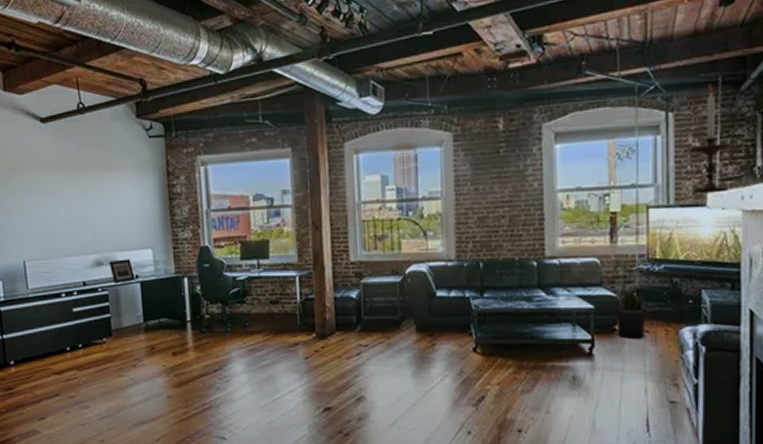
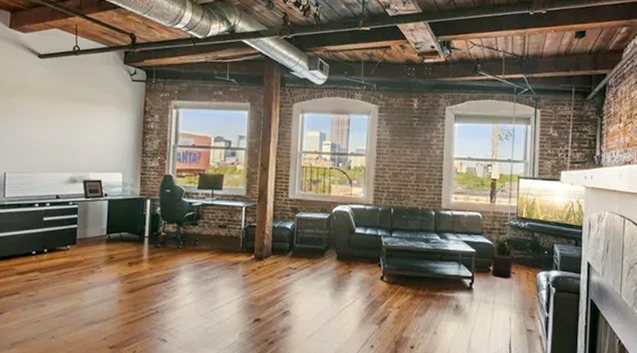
candlestick: present [689,84,733,194] -> none [550,92,580,172]

